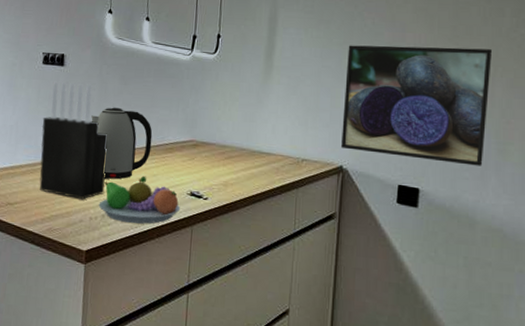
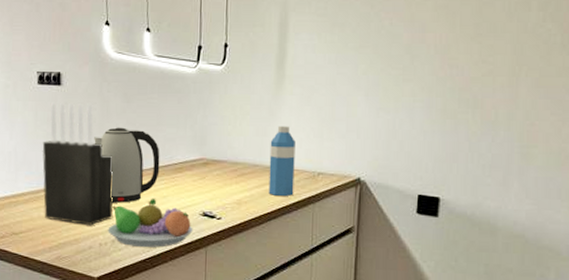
water bottle: none [254,112,281,180] -> present [268,125,295,196]
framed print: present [341,45,493,166] -> none [359,47,518,171]

